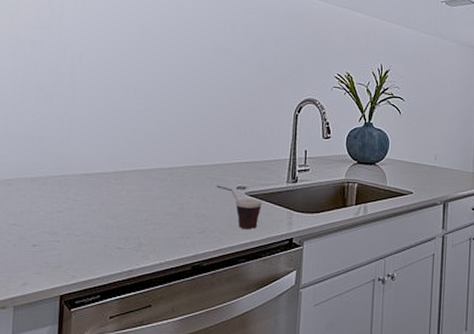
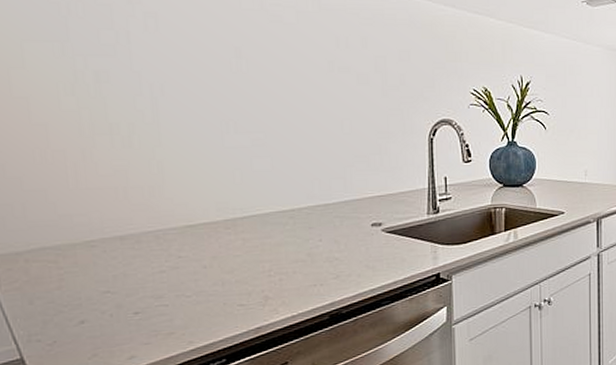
cup: present [216,185,262,229] -> none [347,224,402,269]

